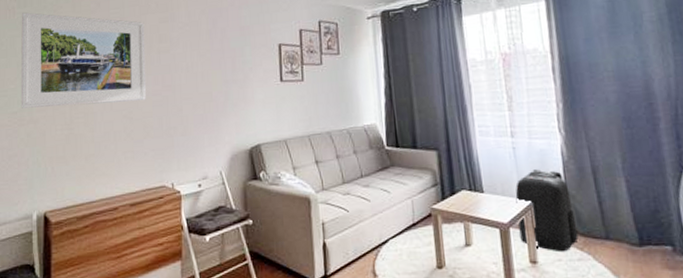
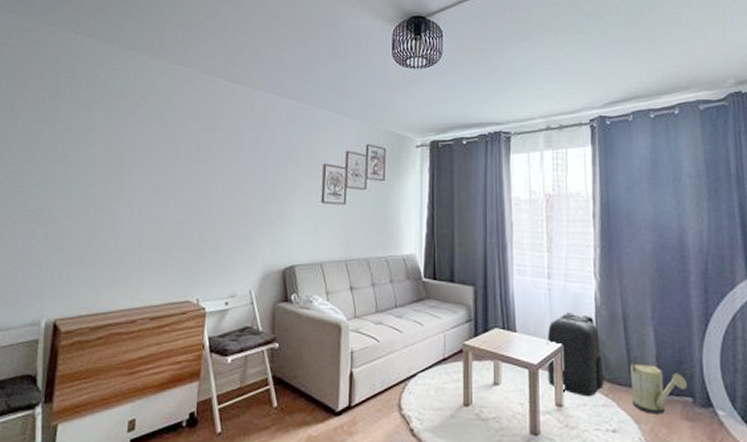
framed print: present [20,12,147,108] -> none [40,105,185,210]
watering can: none [603,203,665,265] -> present [630,352,687,414]

